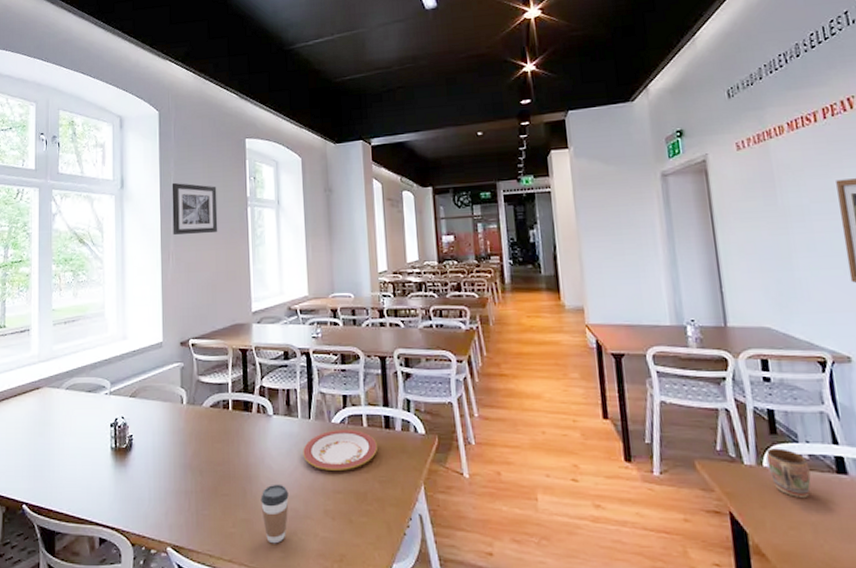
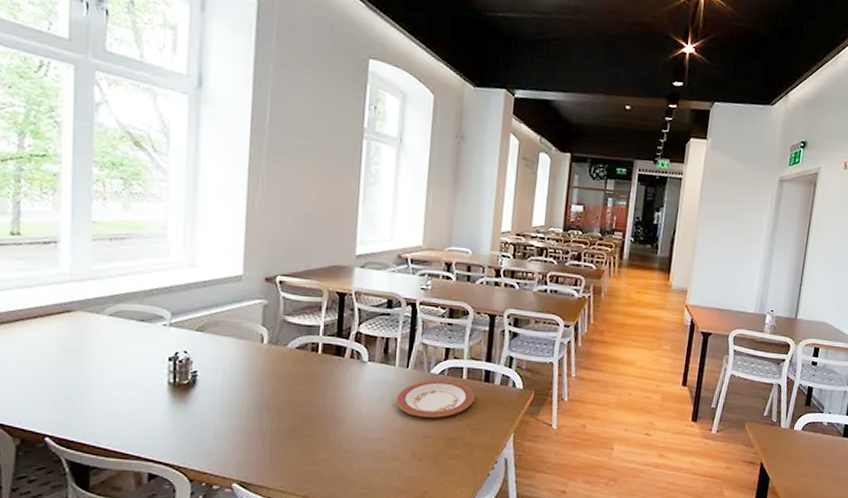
wall art: present [171,182,218,235] -> none [265,93,327,162]
coffee cup: present [260,484,289,544] -> none [344,427,376,482]
mug: present [766,448,811,499] -> none [797,416,826,454]

